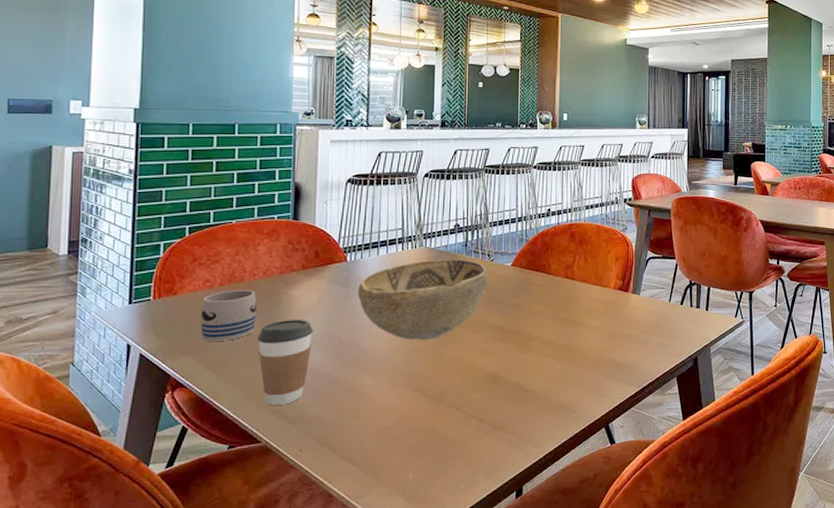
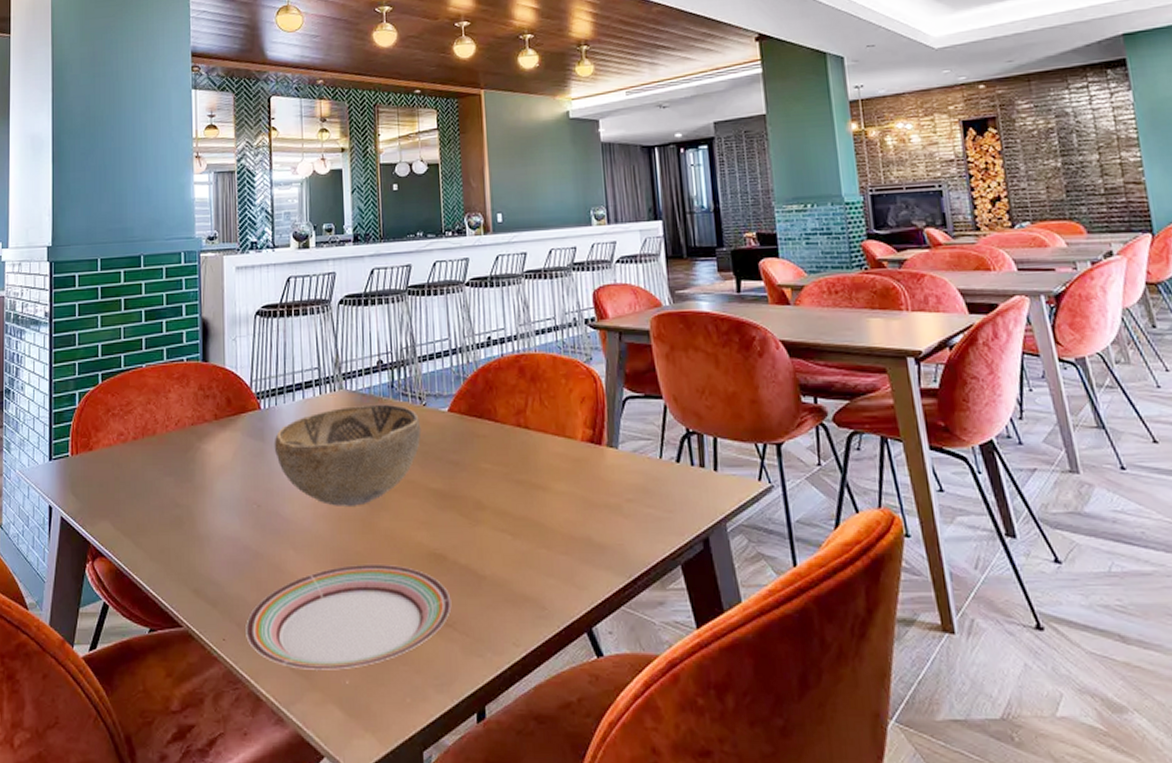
mug: present [200,290,257,342] -> none [116,444,171,505]
coffee cup: present [258,320,313,405] -> none [174,480,230,582]
plate: none [322,385,502,470] -> present [246,565,452,670]

